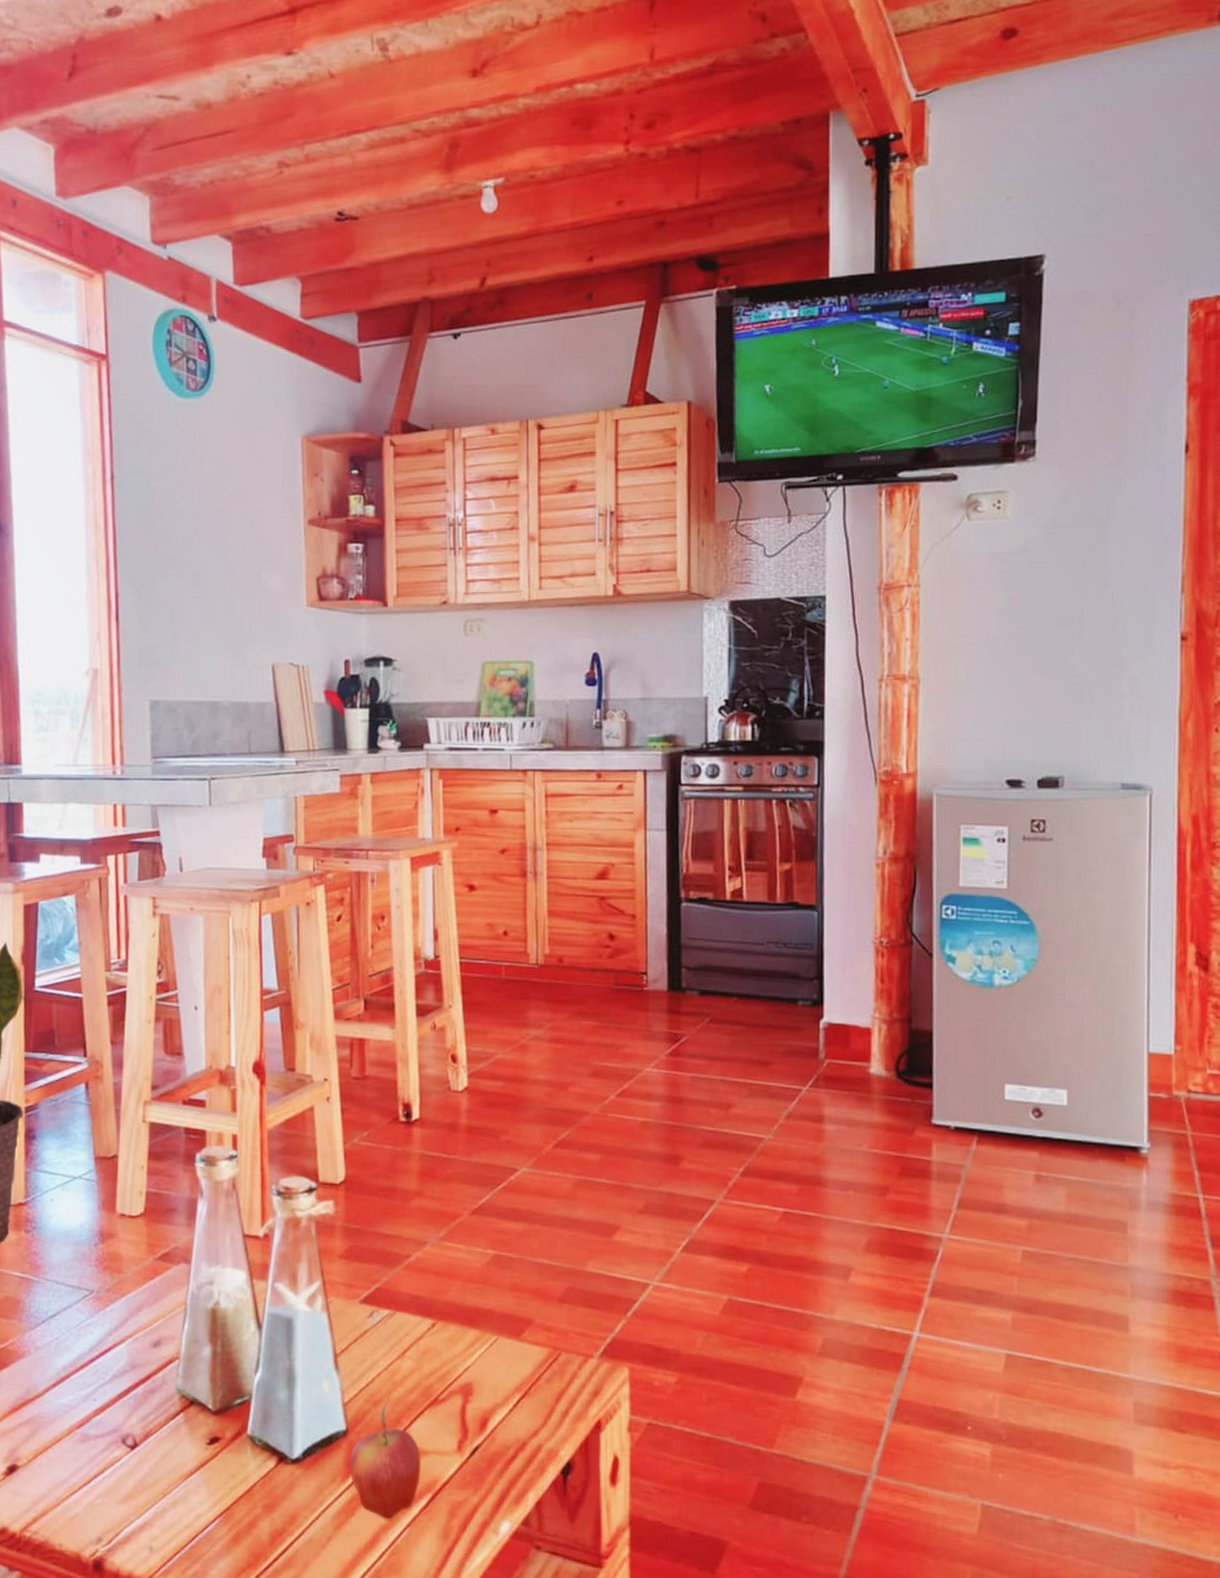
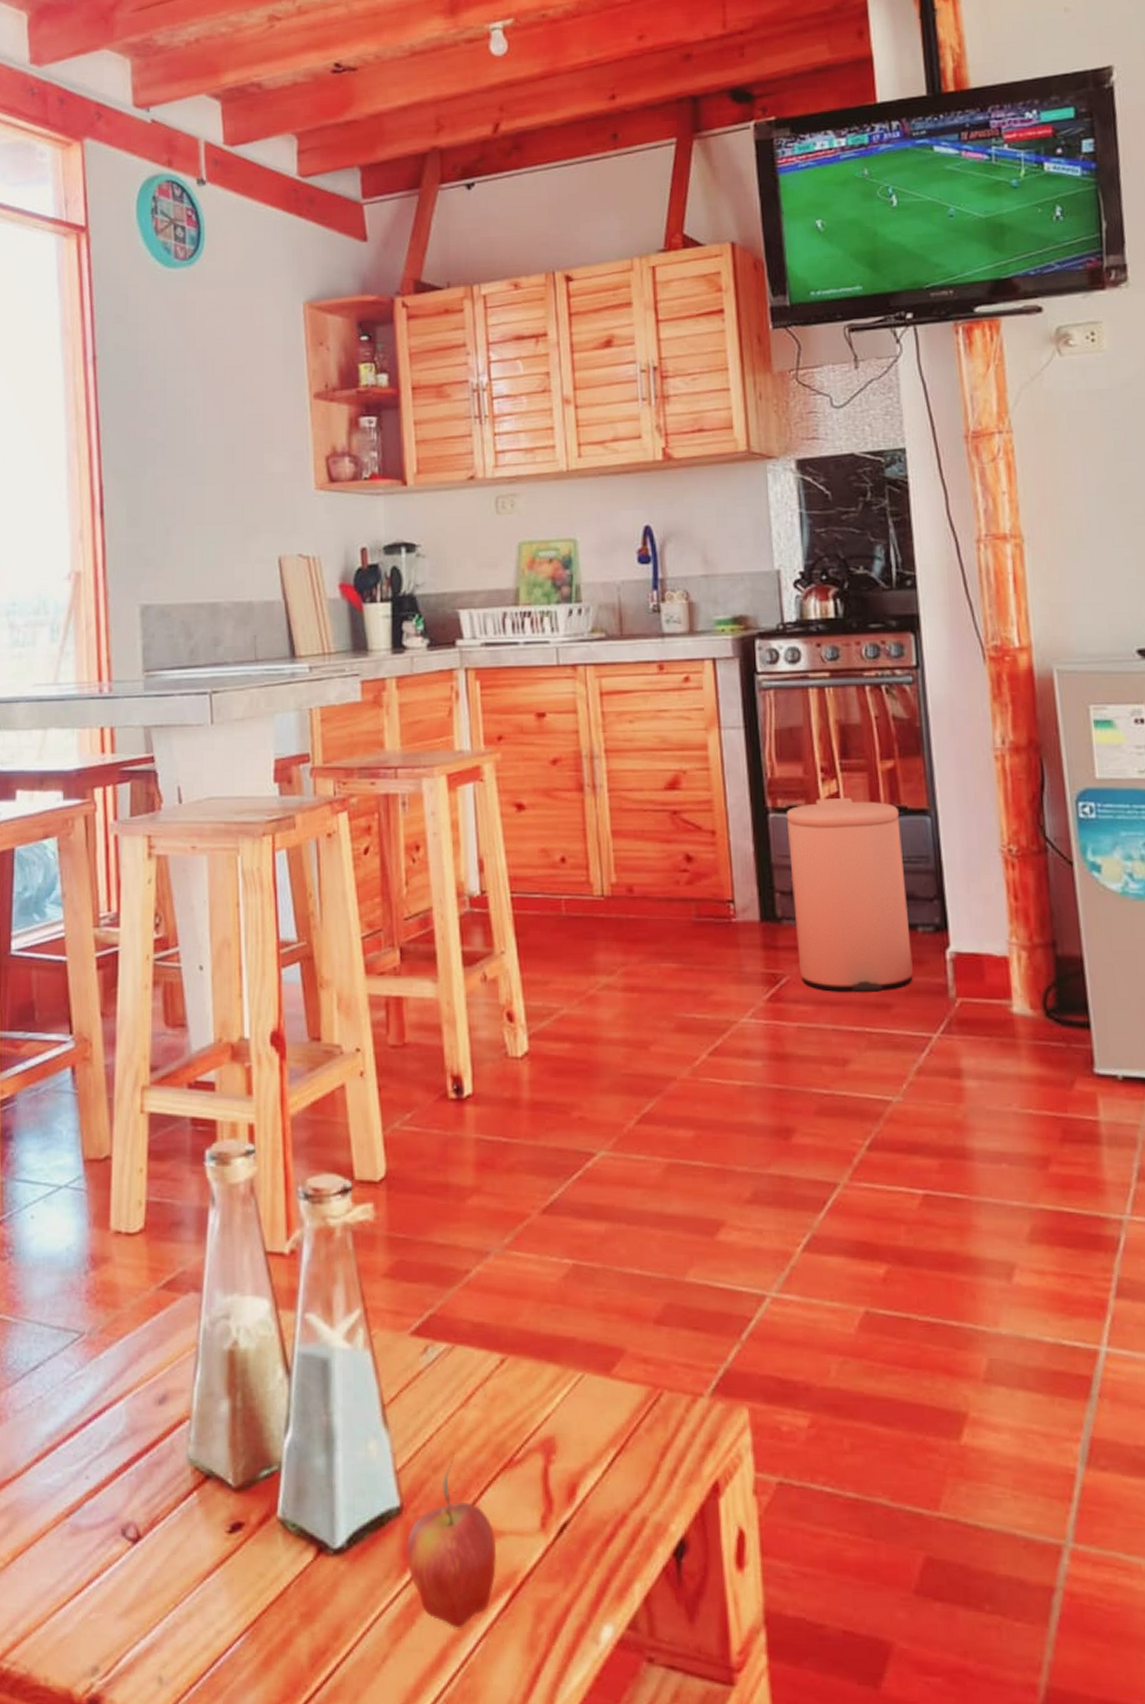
pedal bin: none [696,892,792,1053] -> present [786,797,913,993]

